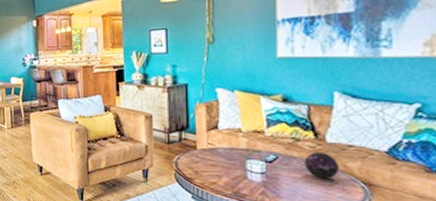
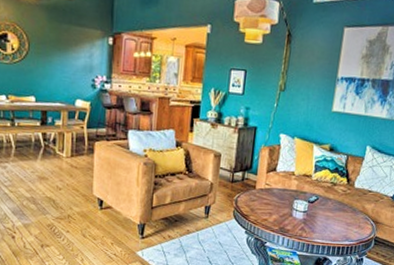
decorative orb: present [304,151,340,178] -> none [336,194,360,217]

